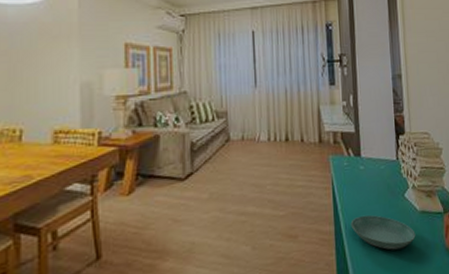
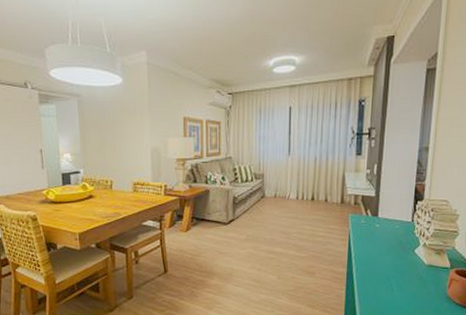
saucer: present [350,215,416,250] -> none [361,263,420,292]

